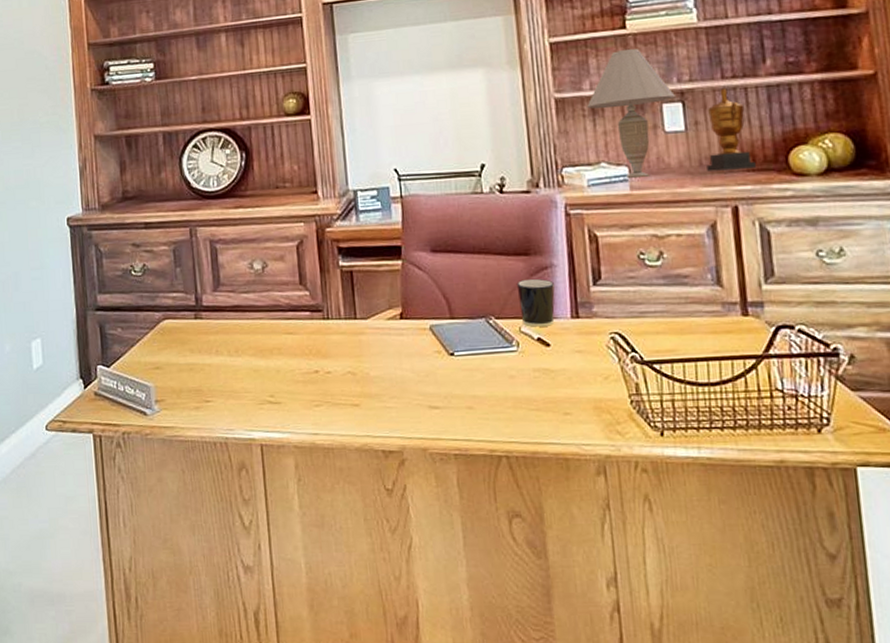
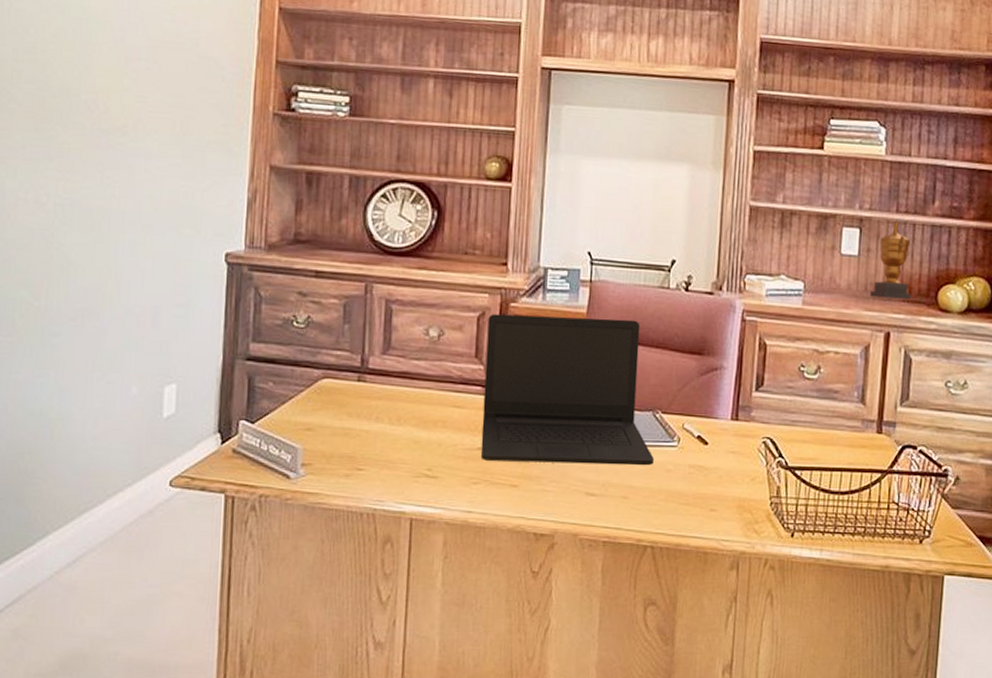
laptop: none [307,229,495,383] -> present [481,314,654,466]
mug: present [516,278,555,327] -> none [686,378,721,425]
table lamp: present [587,49,677,178] -> none [777,169,856,294]

